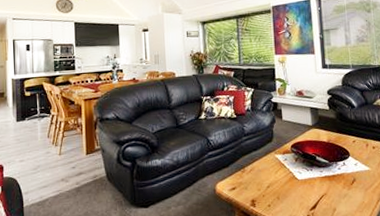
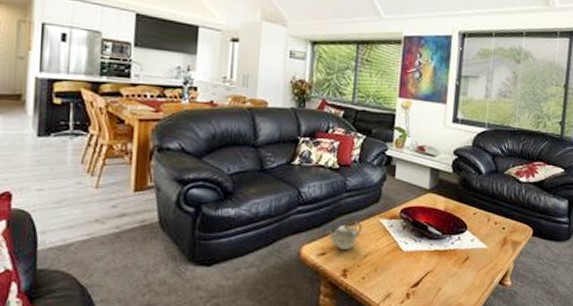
teapot: none [232,159,262,183] -> present [325,222,362,249]

